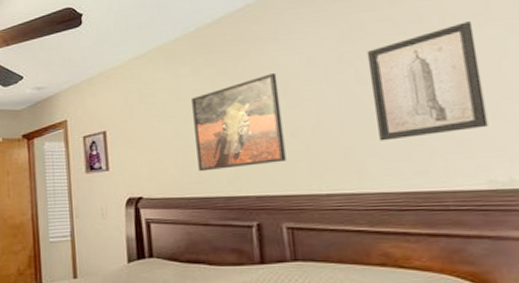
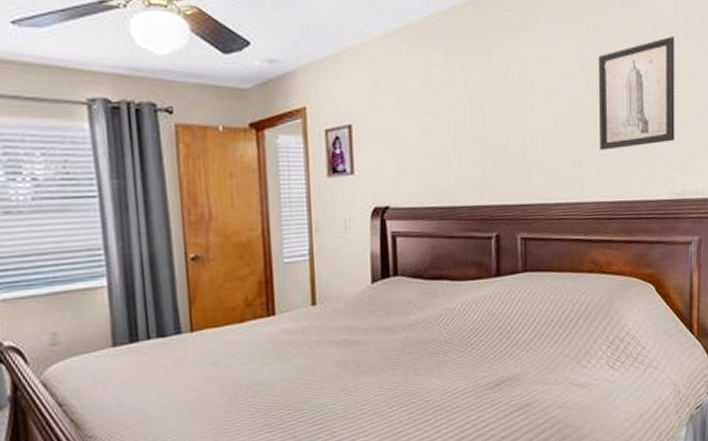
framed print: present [190,73,287,172] -> none [442,71,525,178]

